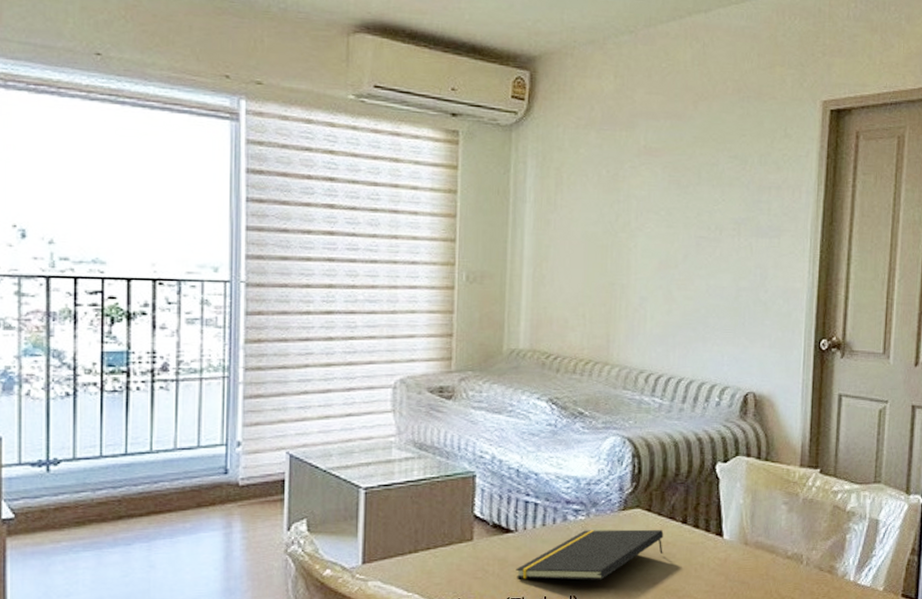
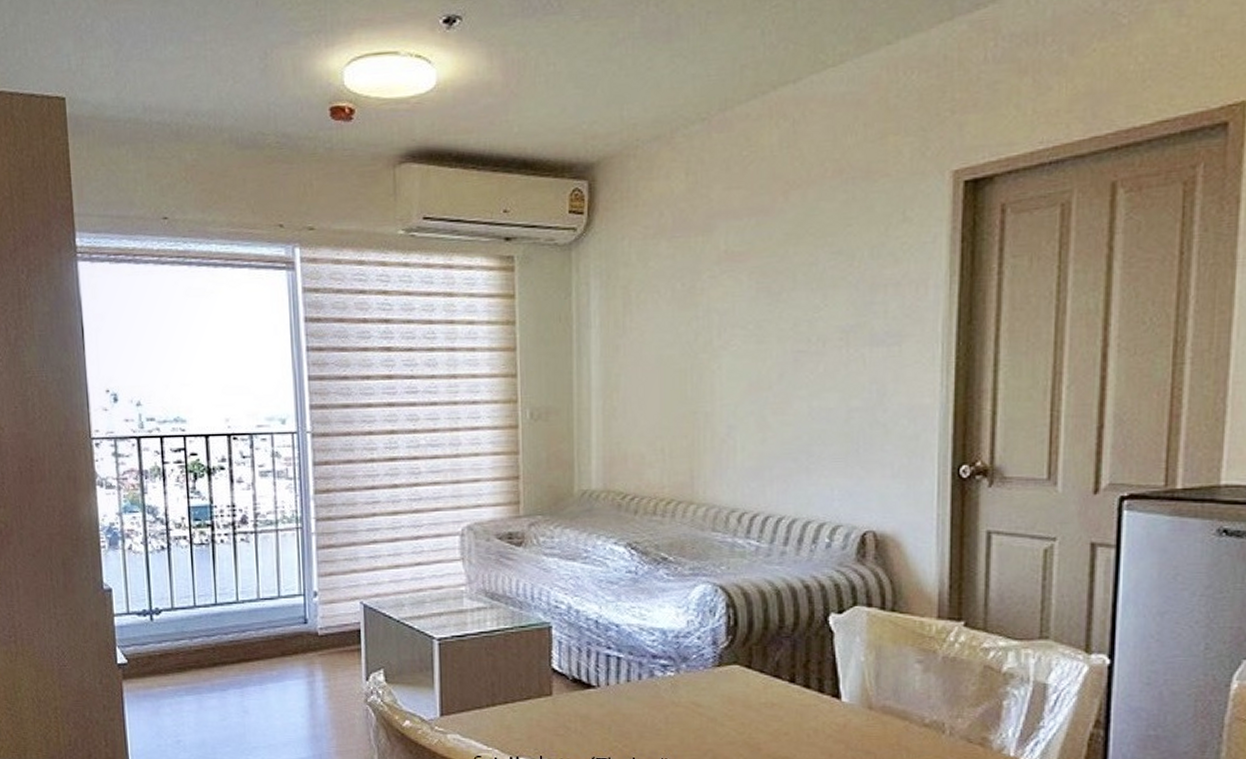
notepad: present [516,529,664,580] -> none [600,687,768,743]

